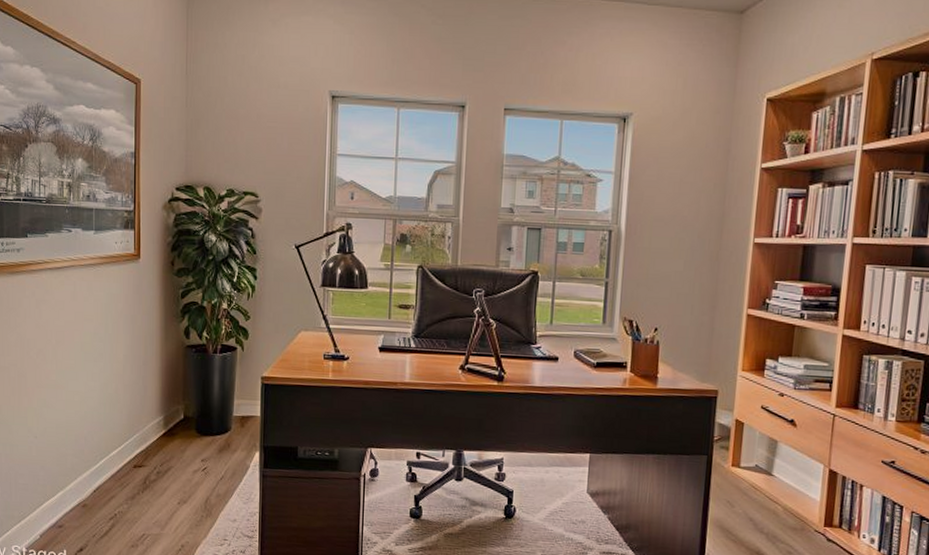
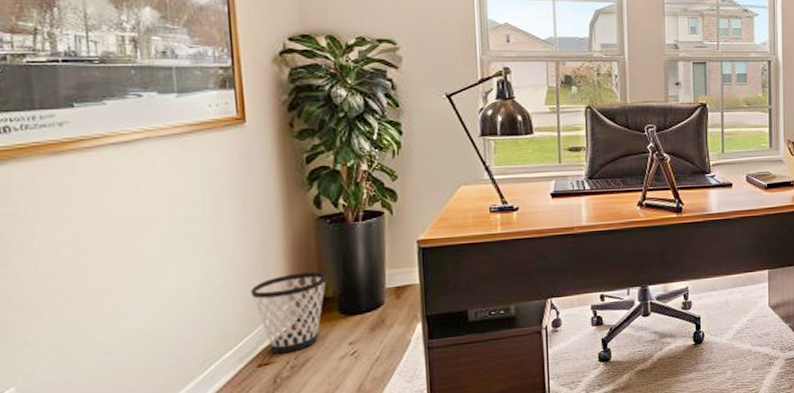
wastebasket: none [133,392,190,460] -> present [251,271,328,354]

